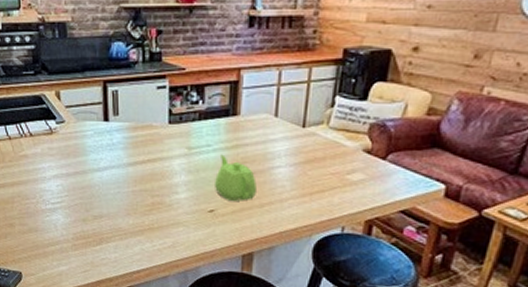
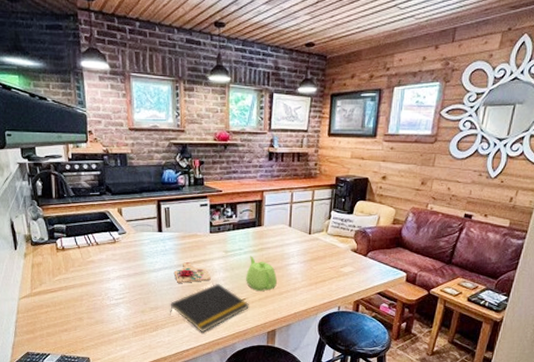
notepad: none [117,188,219,251] -> present [170,283,249,332]
cutting board: none [122,160,169,187] -> present [173,262,211,283]

